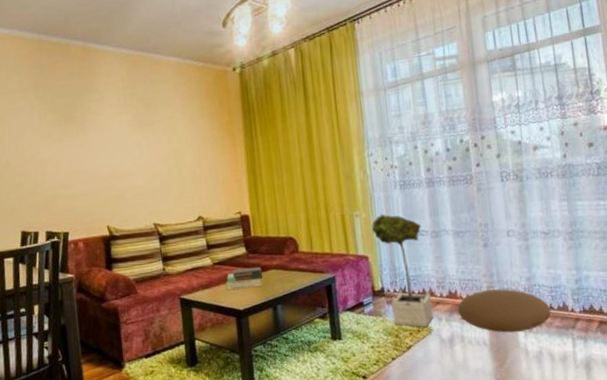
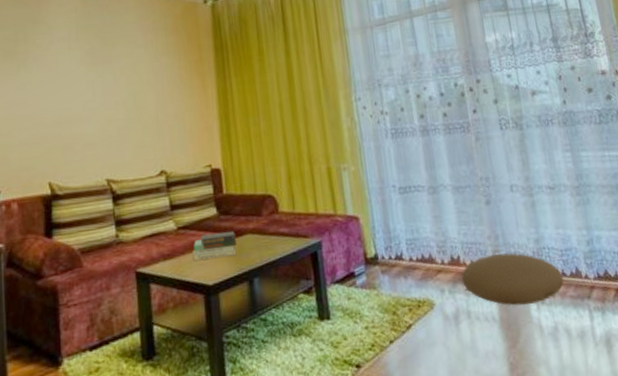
potted tree: present [371,214,434,328] -> none [361,167,435,302]

